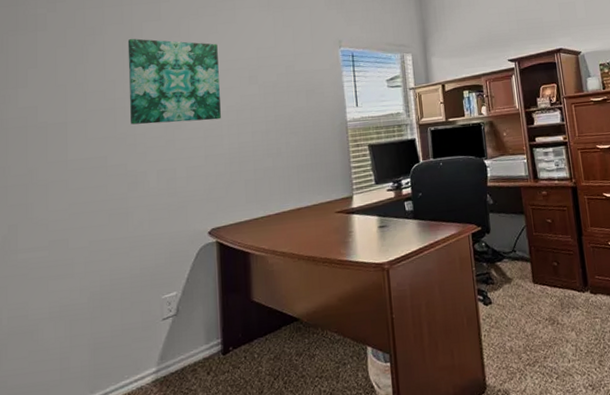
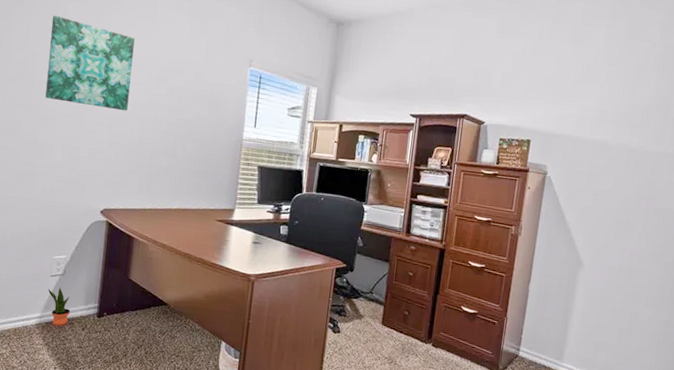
potted plant: none [161,330,191,378] -> present [48,287,71,326]

